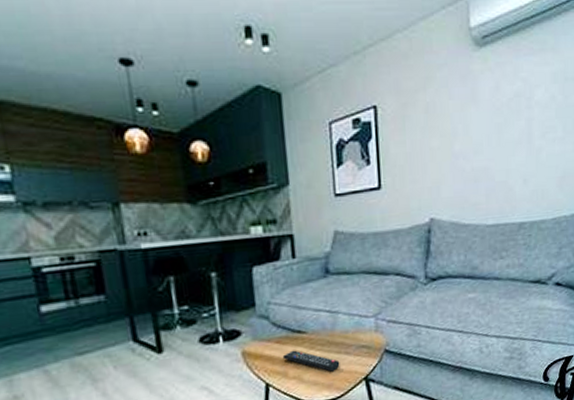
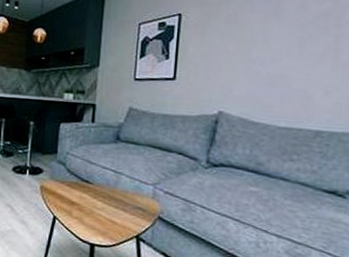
remote control: present [282,350,340,372] -> none [70,195,116,222]

